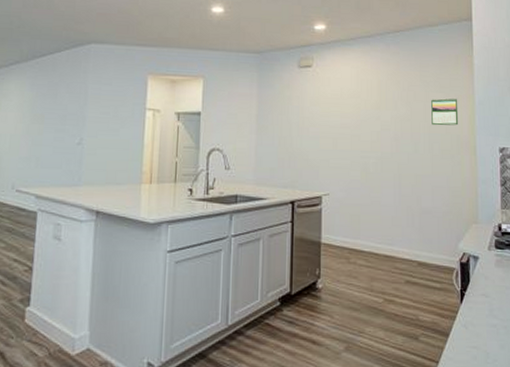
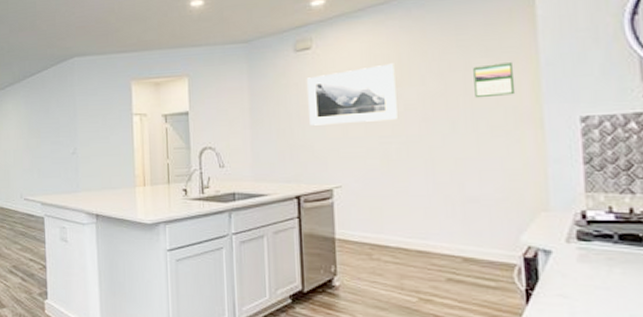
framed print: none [306,88,377,138] -> present [306,63,399,126]

